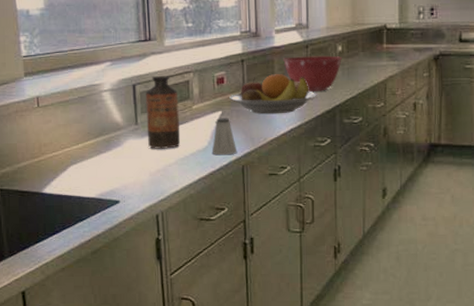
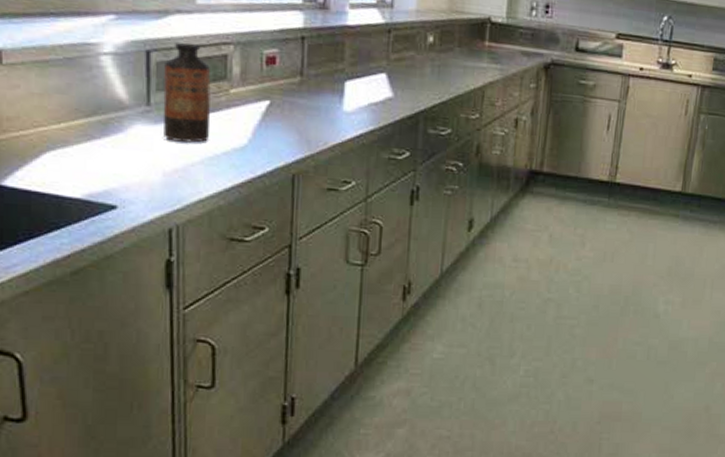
saltshaker: present [211,118,238,156] -> none [252,109,288,159]
fruit bowl: present [229,73,317,115] -> none [282,60,398,114]
mixing bowl: present [283,55,342,92] -> none [357,41,433,91]

